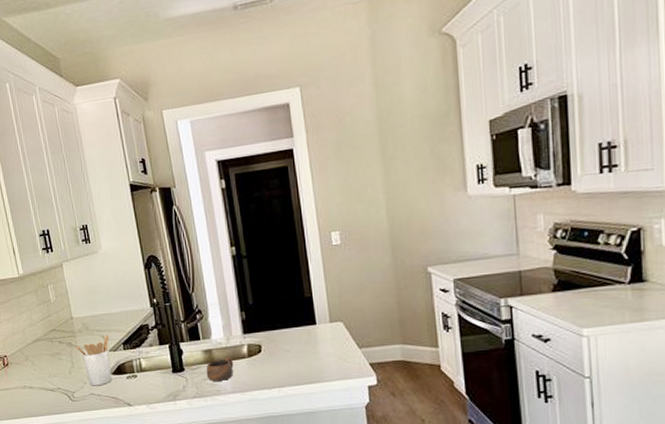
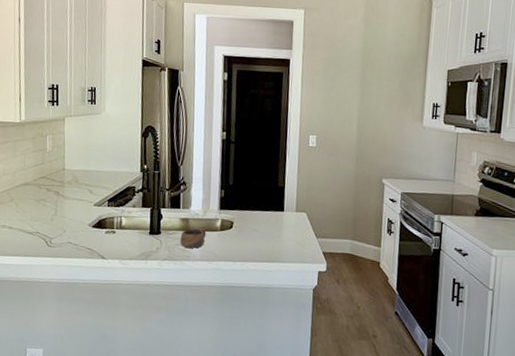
utensil holder: present [76,335,112,386] -> none [62,190,96,236]

